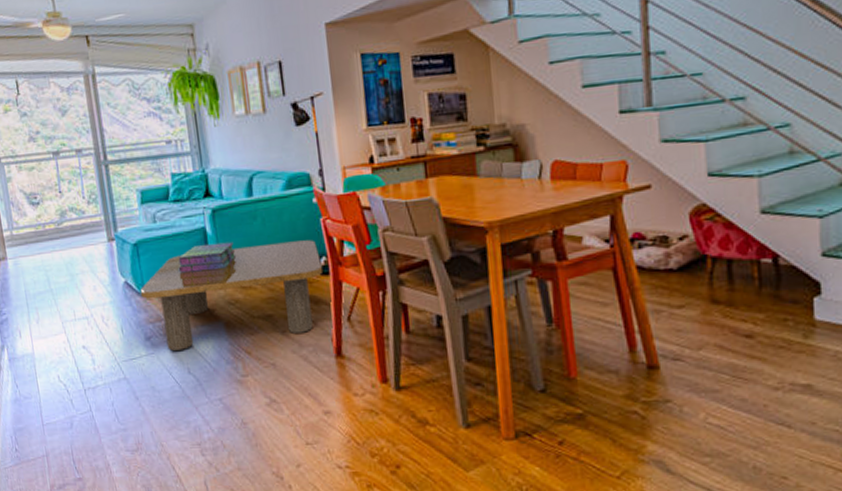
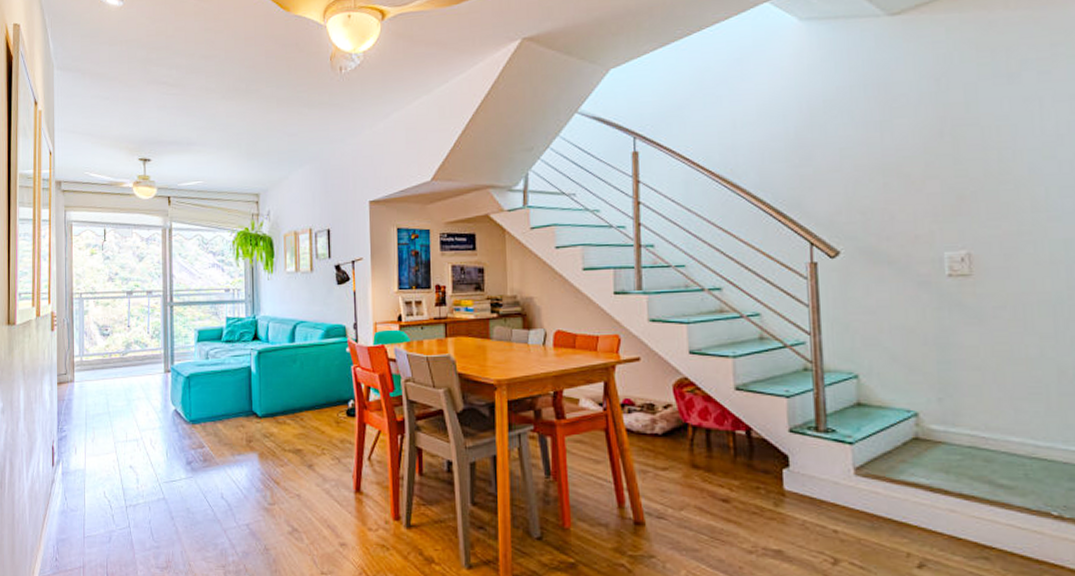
coffee table: present [140,240,322,351] -> none [187,384,349,476]
stack of books: present [178,242,237,273] -> none [223,381,275,405]

